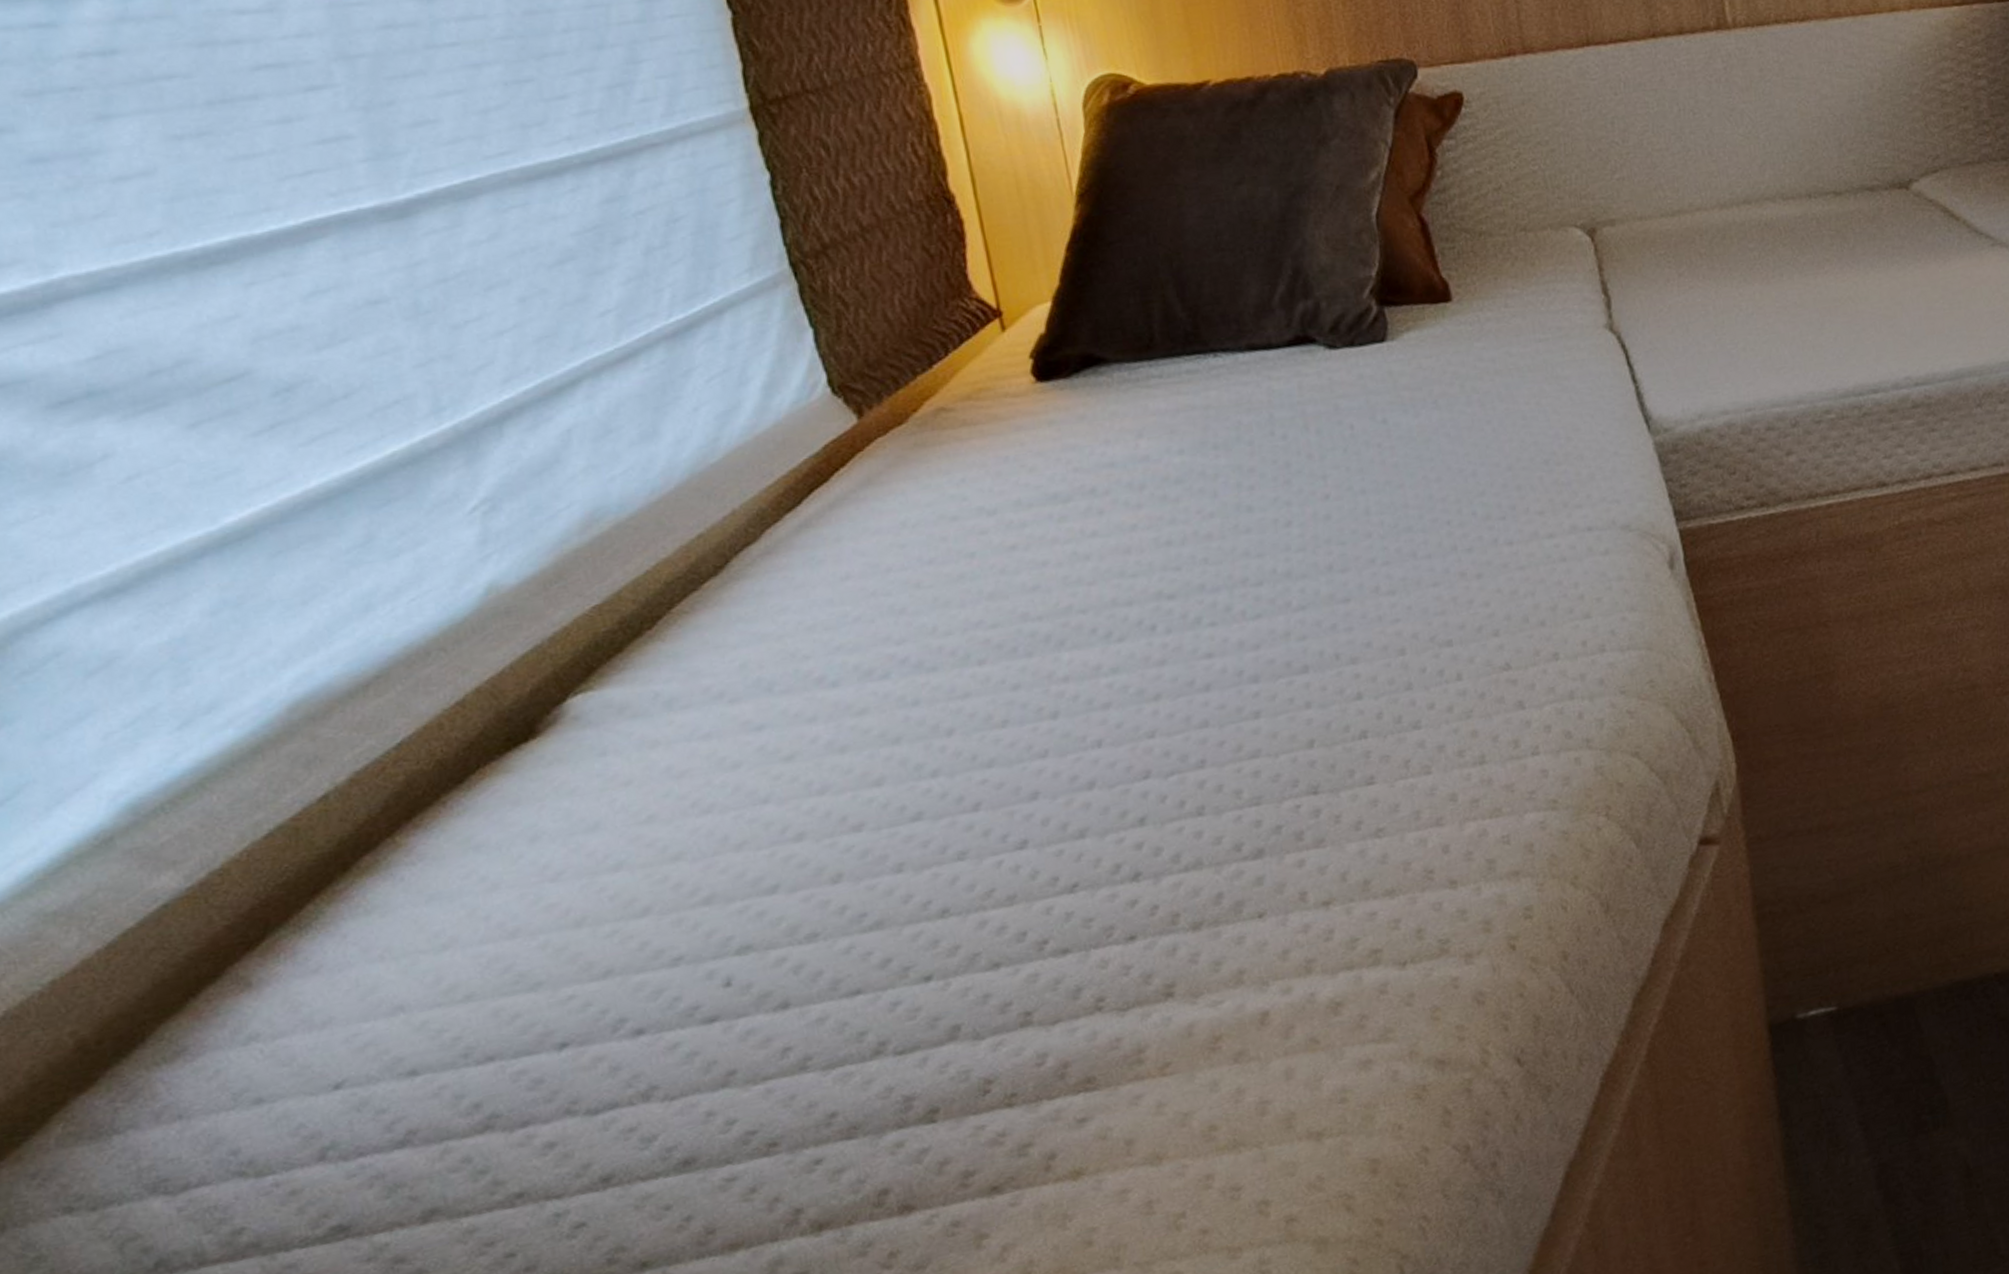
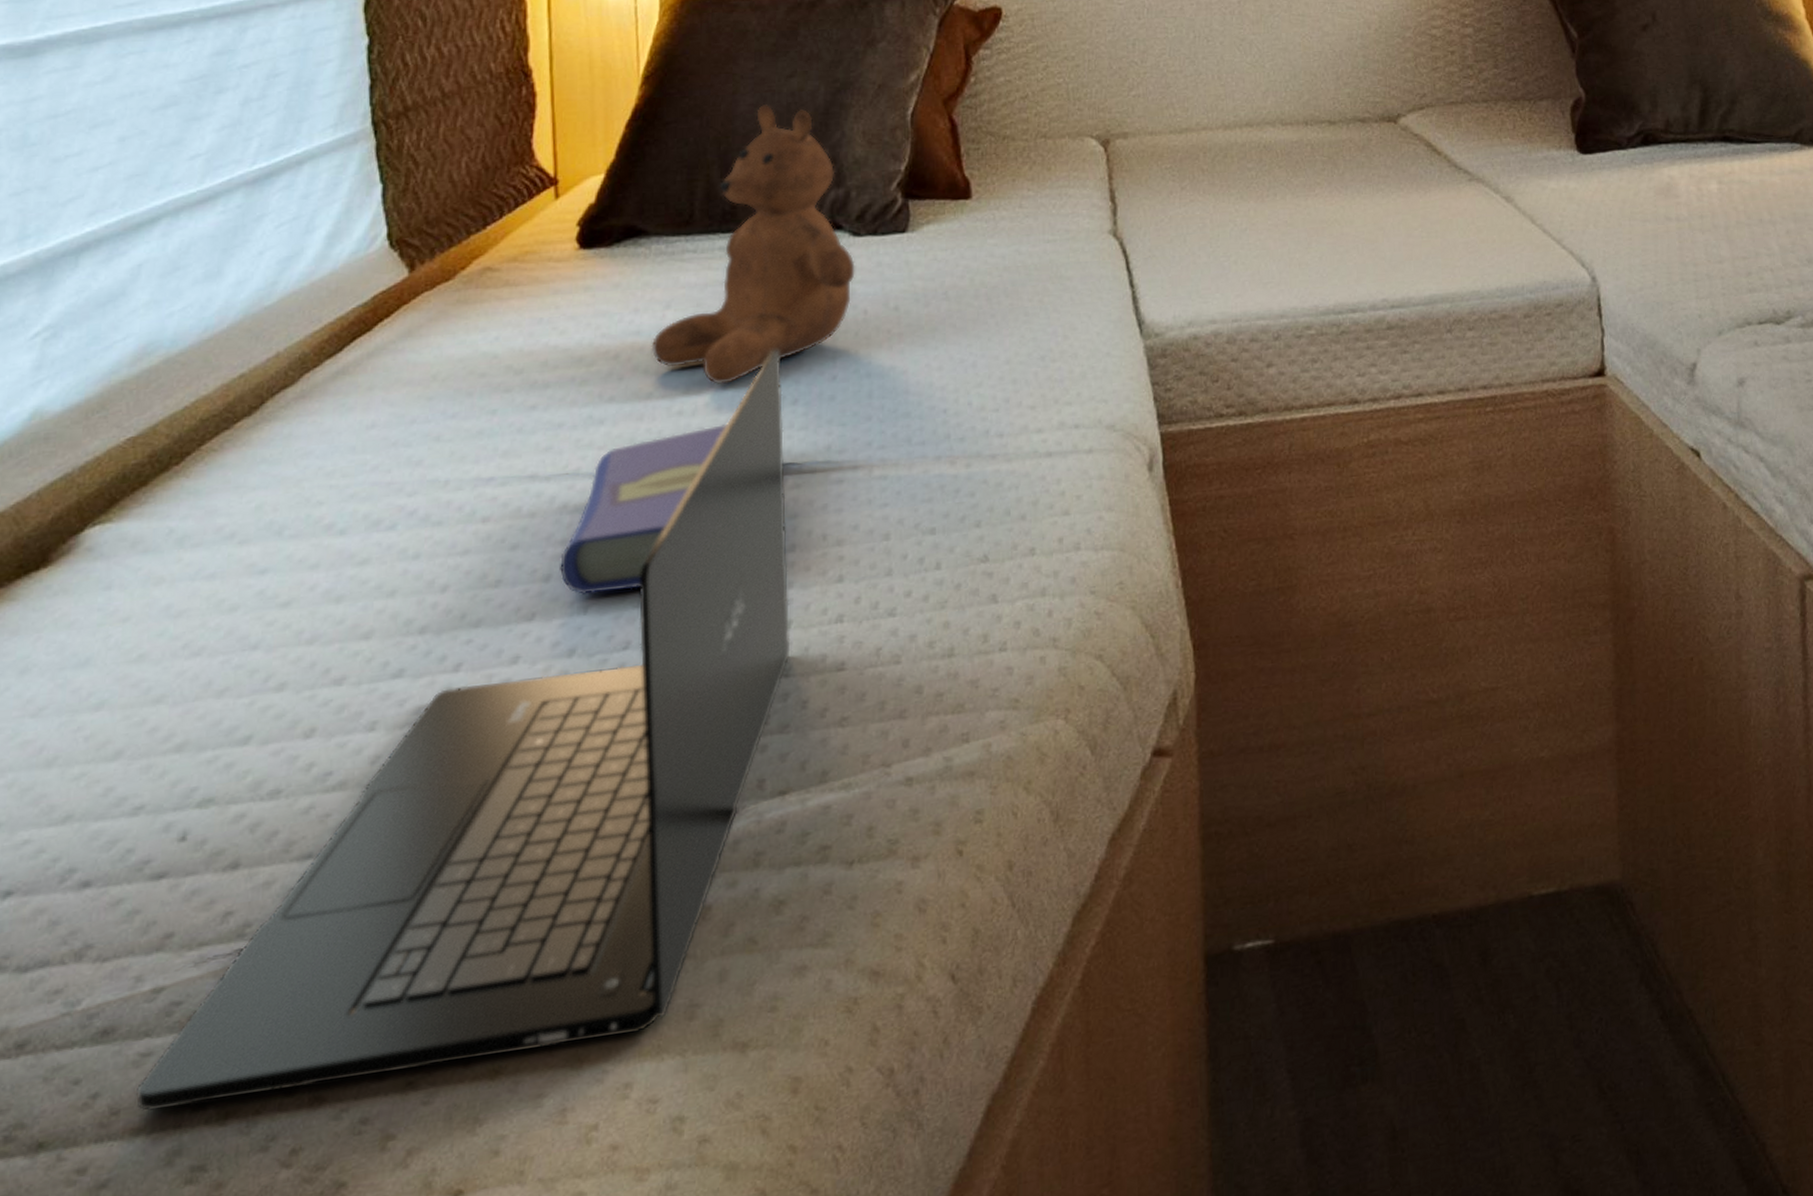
laptop: none [727,471,1317,1229] -> present [135,349,791,1112]
hardcover book: none [1065,548,1220,730] -> present [560,422,727,596]
teddy bear: none [1128,214,1337,512] -> present [651,103,855,385]

